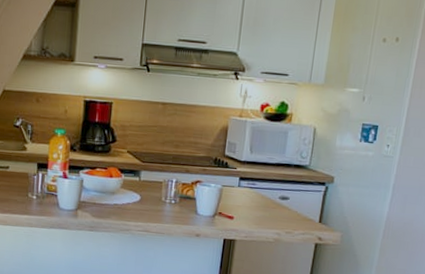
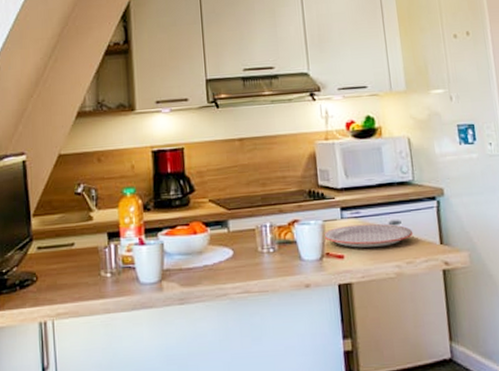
plate: none [219,193,298,216] -> present [322,223,414,248]

